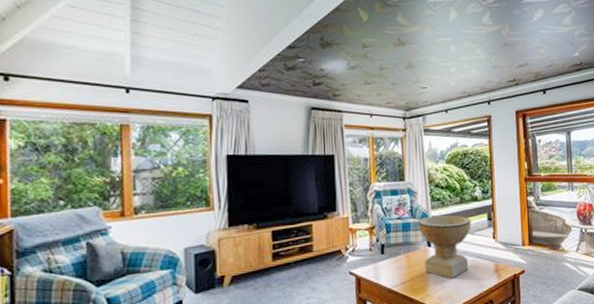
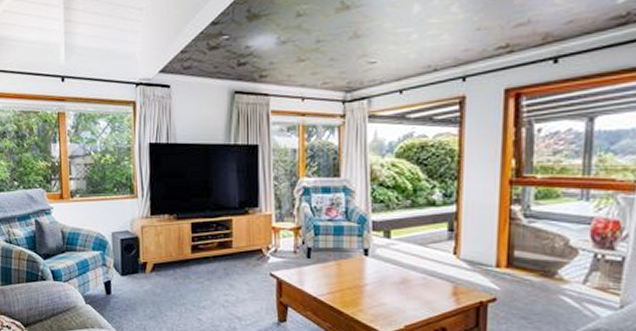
decorative bowl: present [418,215,472,279] -> none [353,220,425,296]

